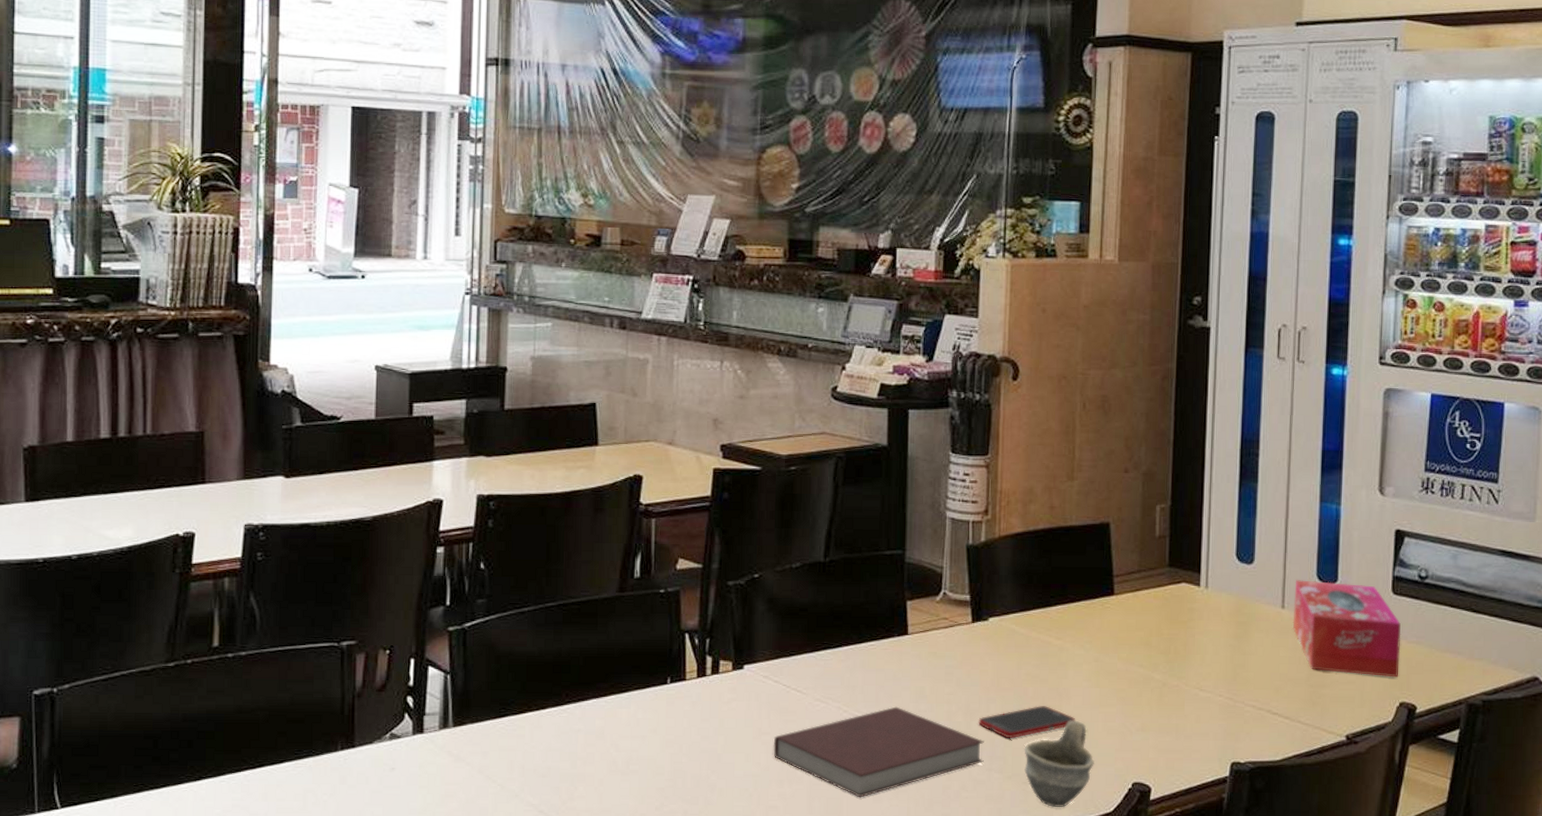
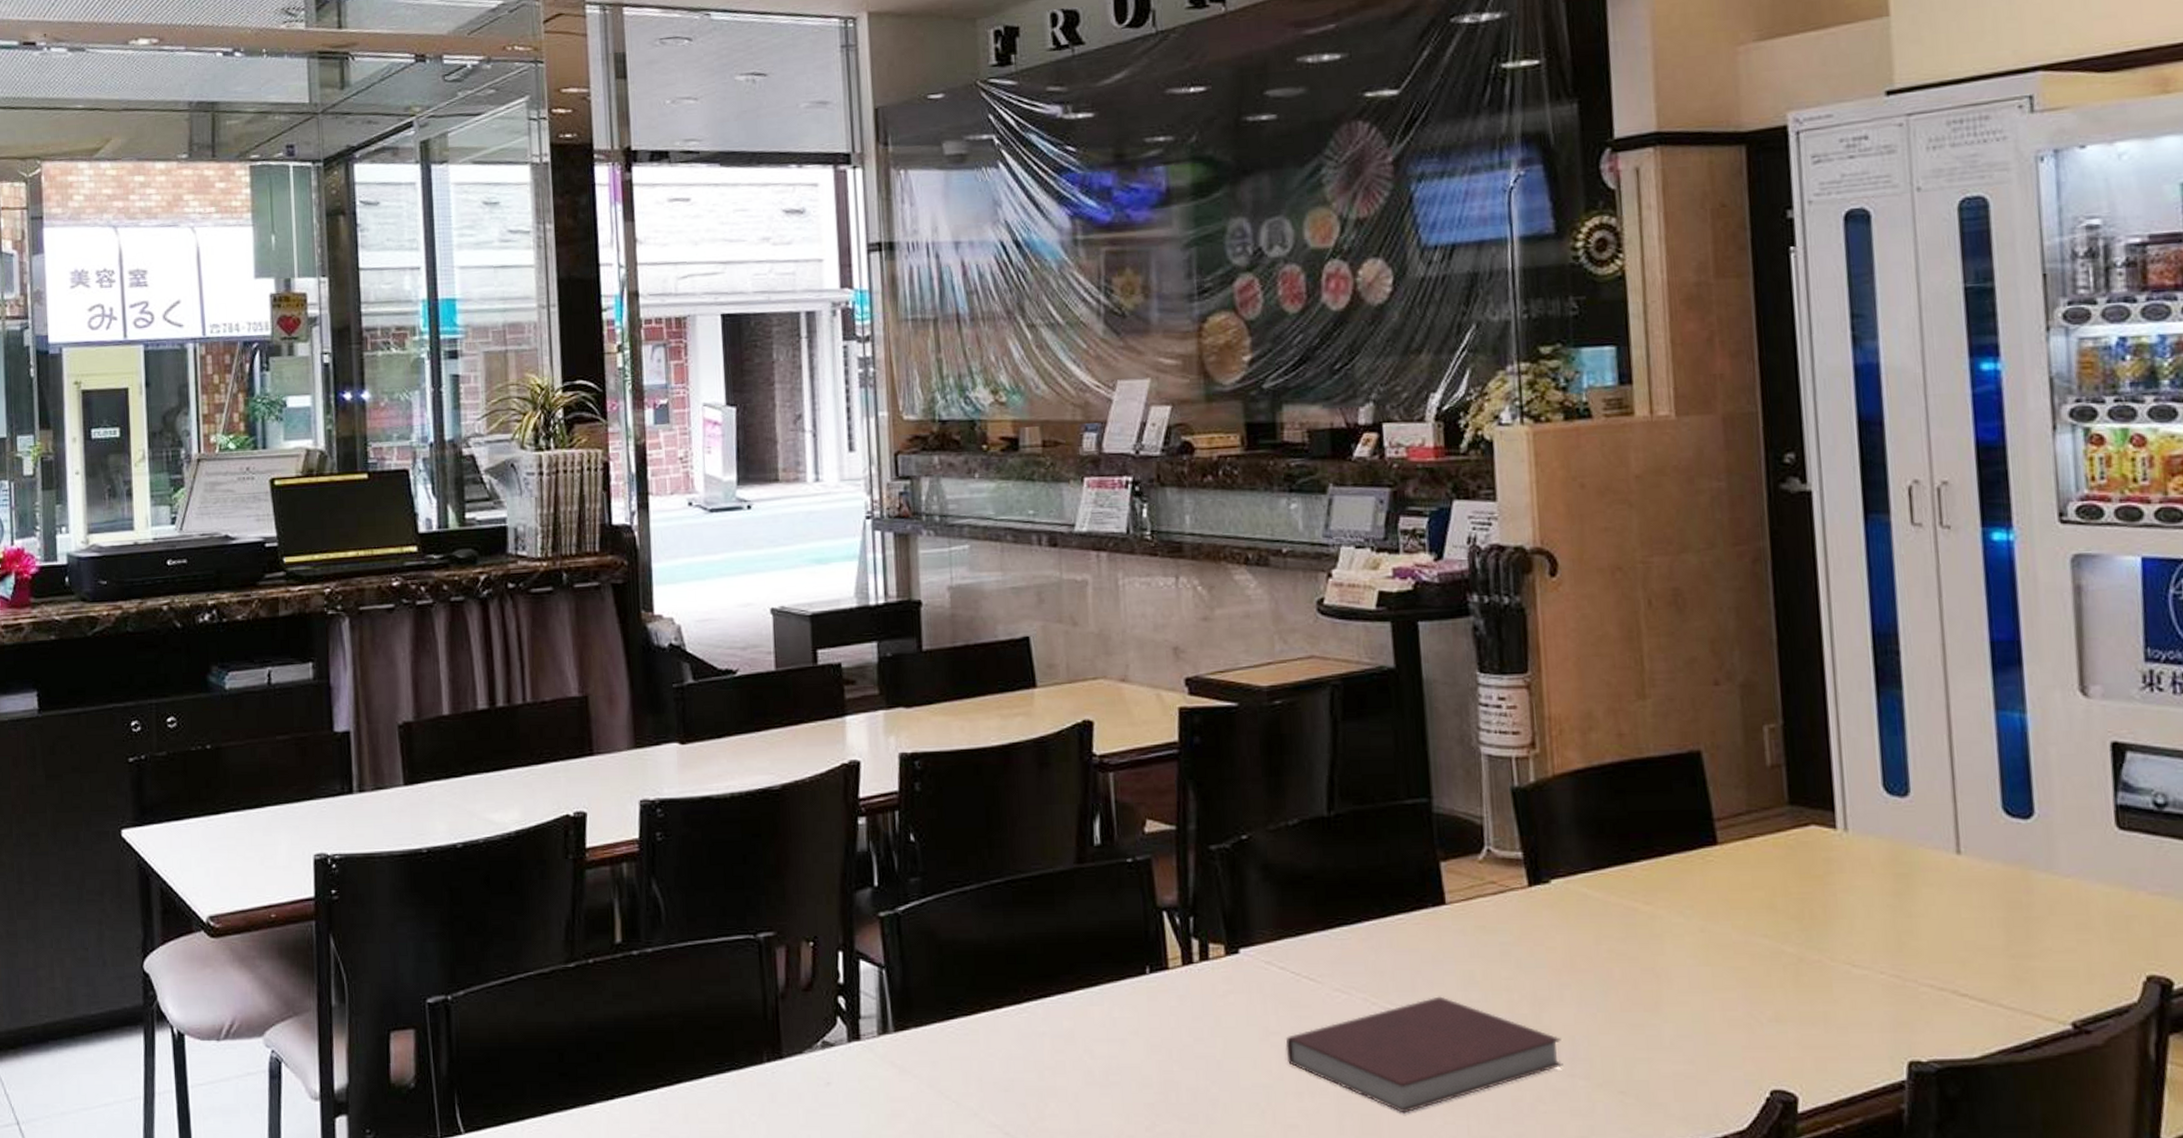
cell phone: present [978,706,1076,738] -> none [1550,991,1683,1034]
cup: present [1024,720,1094,807] -> none [1616,1009,1715,1123]
tissue box: present [1292,579,1401,678] -> none [1972,814,2141,942]

